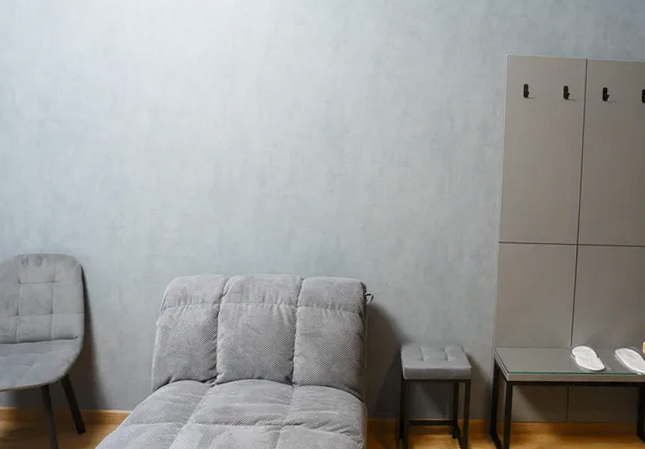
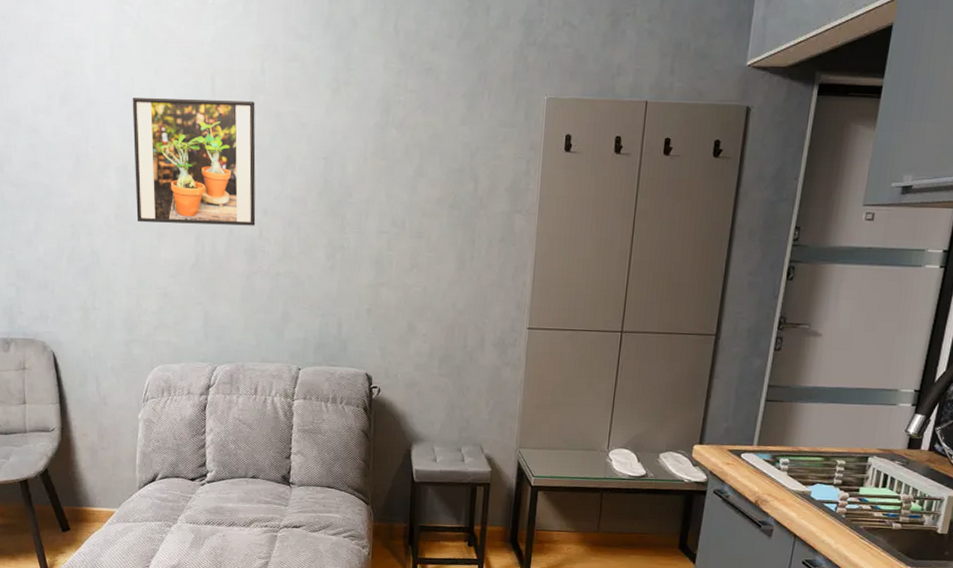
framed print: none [163,51,269,156] -> present [132,98,256,226]

